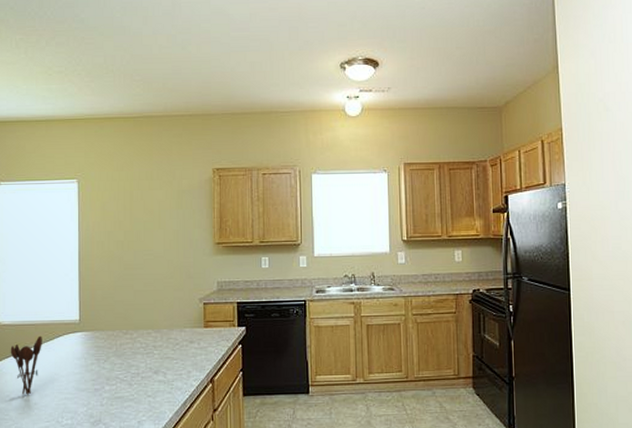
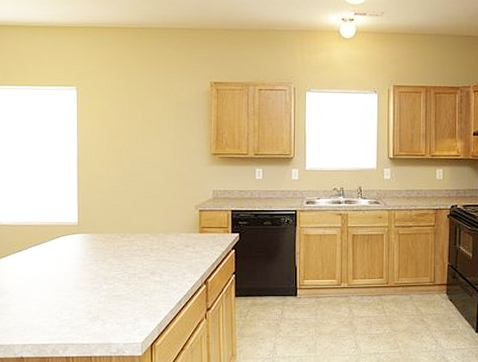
utensil holder: present [10,335,42,395] -> none [9,236,41,292]

